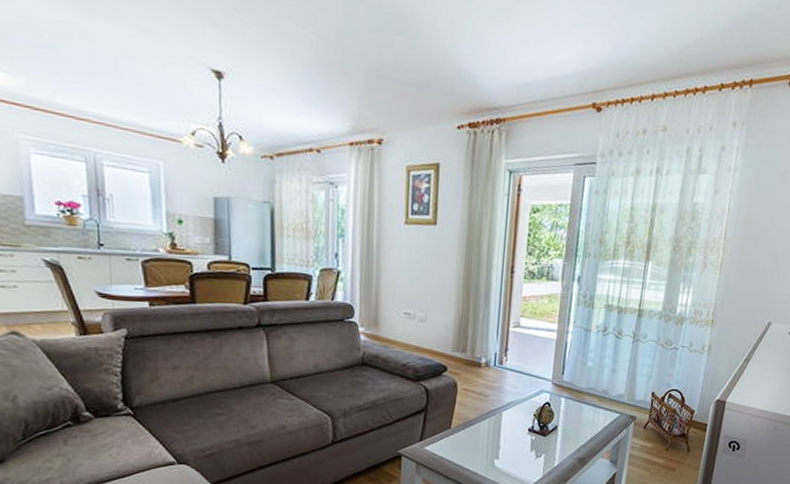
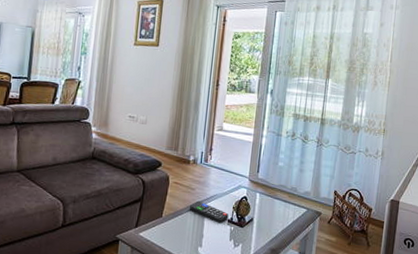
remote control: none [482,409,529,433] -> present [189,201,229,224]

